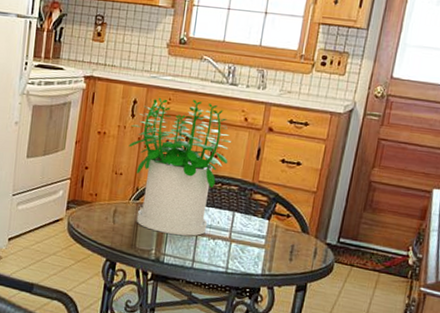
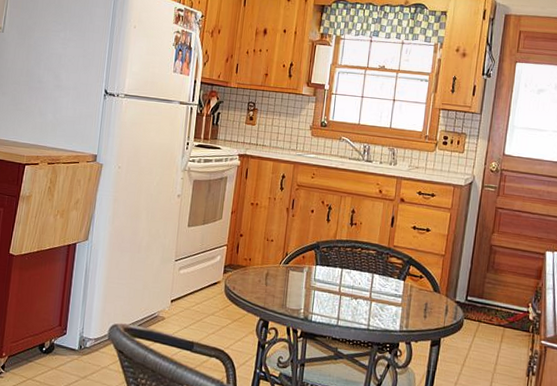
potted plant: present [128,97,232,236] -> none [278,172,369,296]

